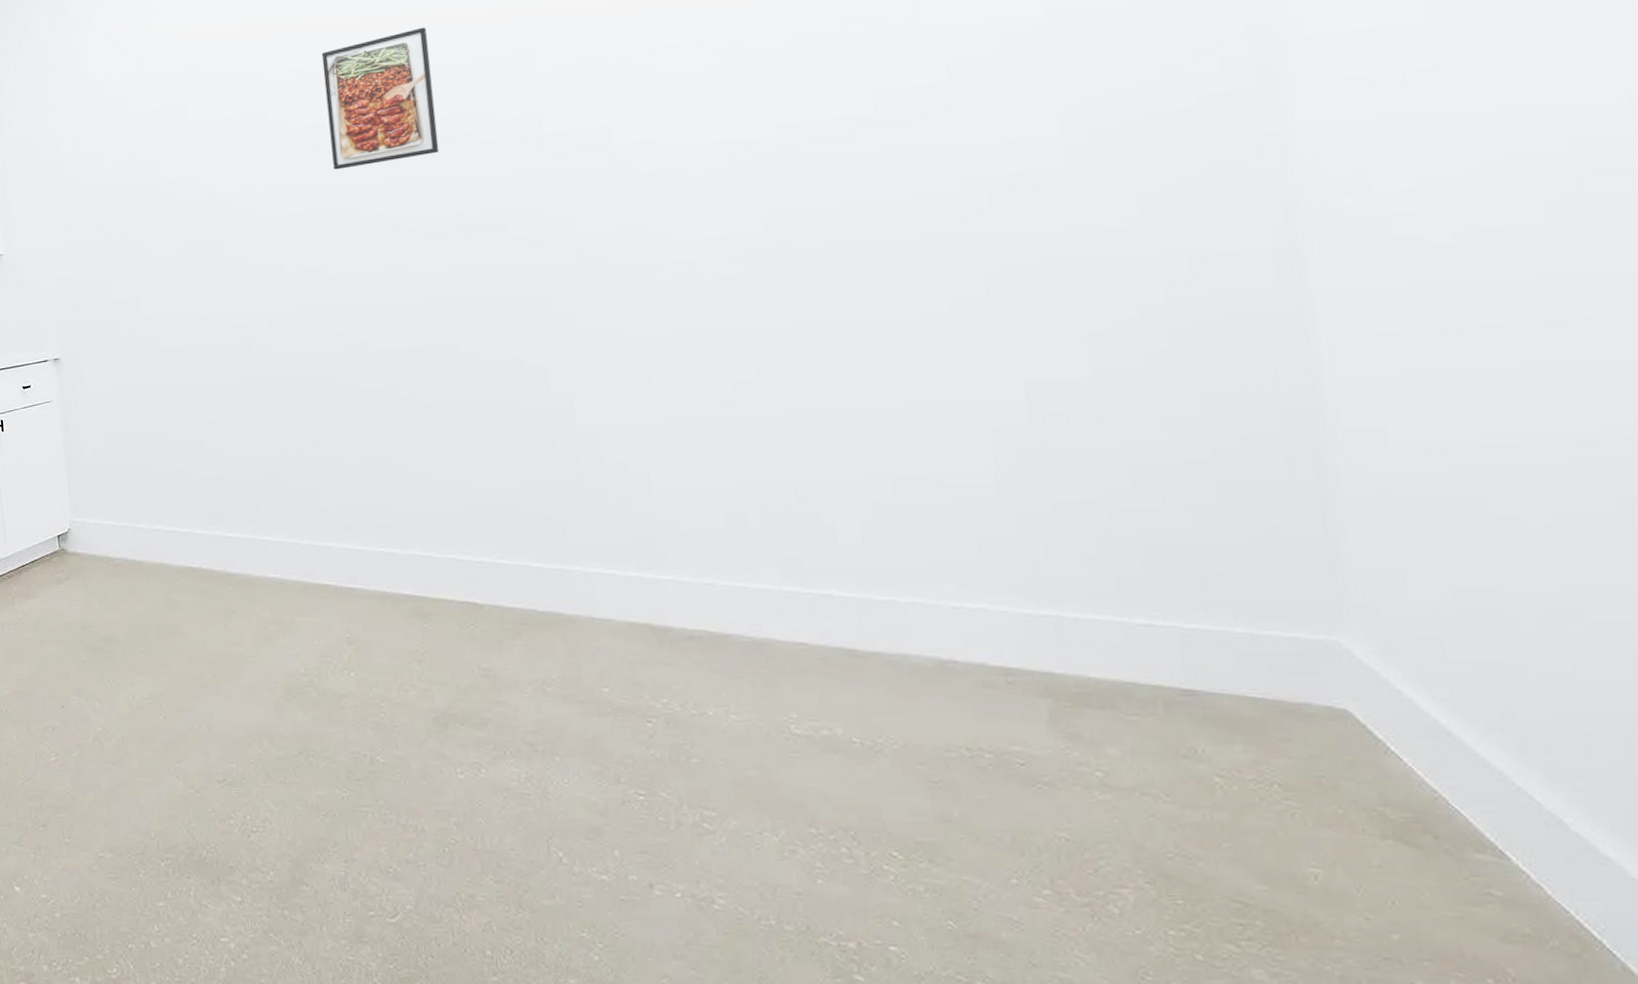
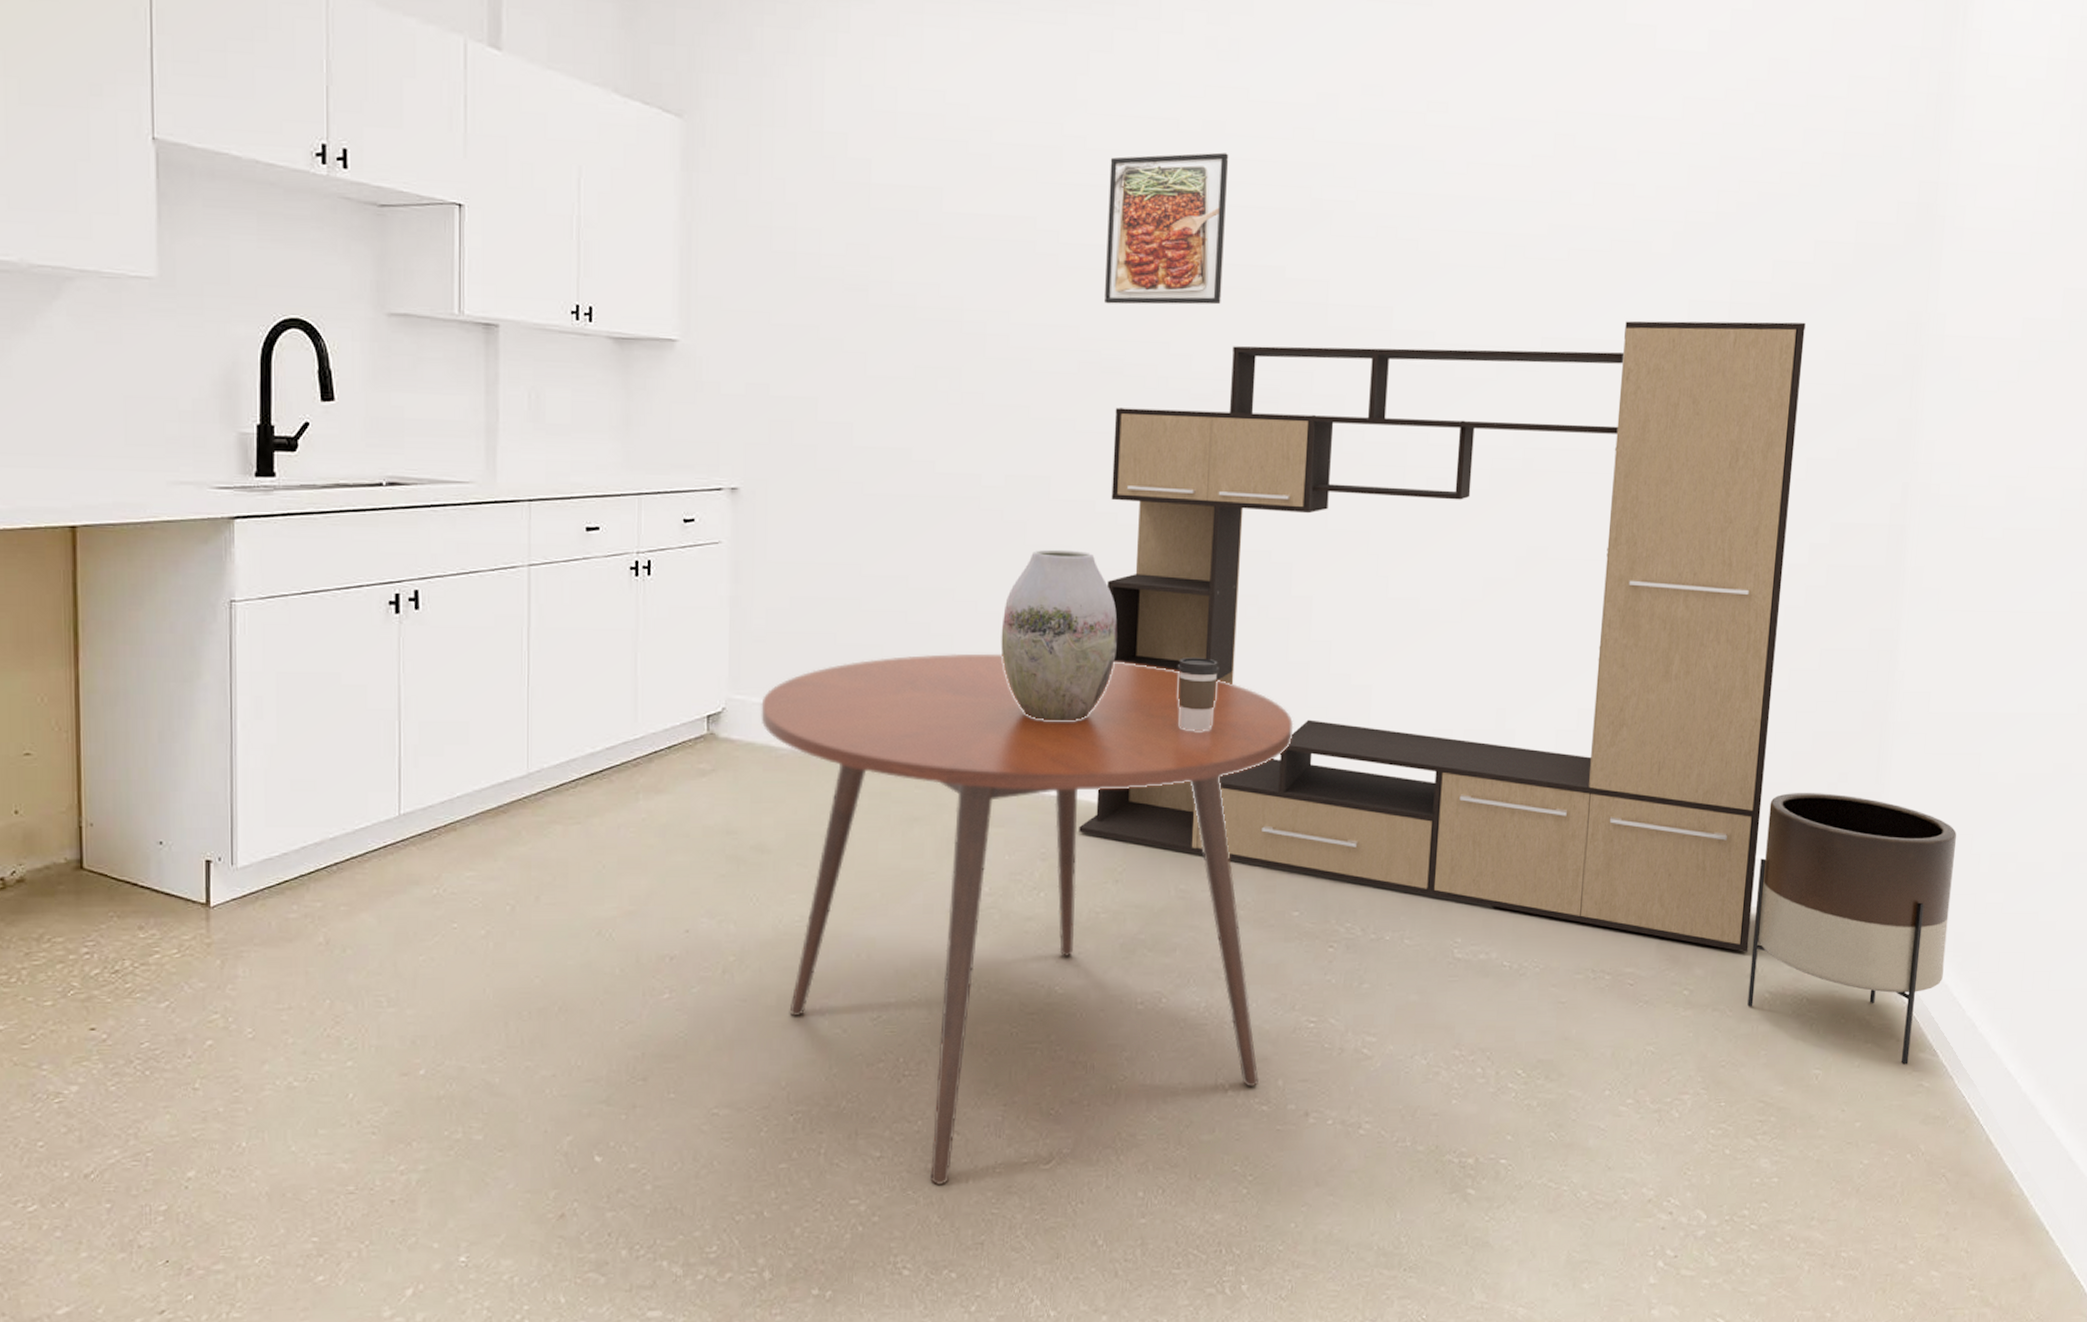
dining table: none [97,467,593,931] -> present [761,653,1294,1186]
vase: none [283,376,390,524] -> present [1001,549,1118,722]
media console: none [356,57,1178,730] -> present [1079,321,1806,952]
coffee cup: none [448,458,491,524] -> present [1177,657,1220,731]
planter: none [1171,550,1493,868] -> present [1747,793,1957,1065]

